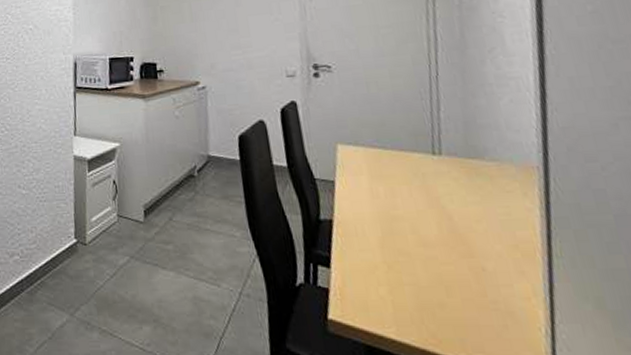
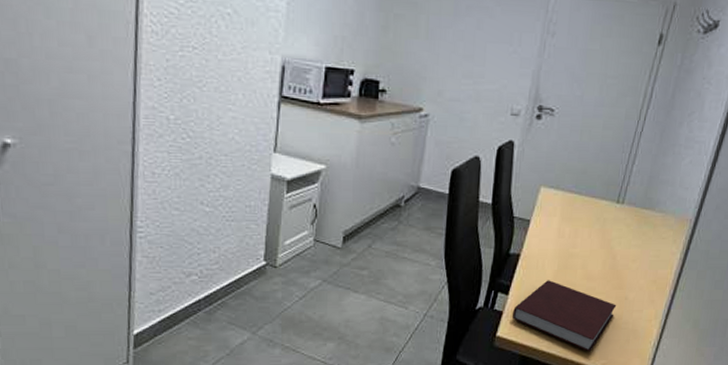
notebook: none [340,249,475,342] -> present [511,280,617,352]

